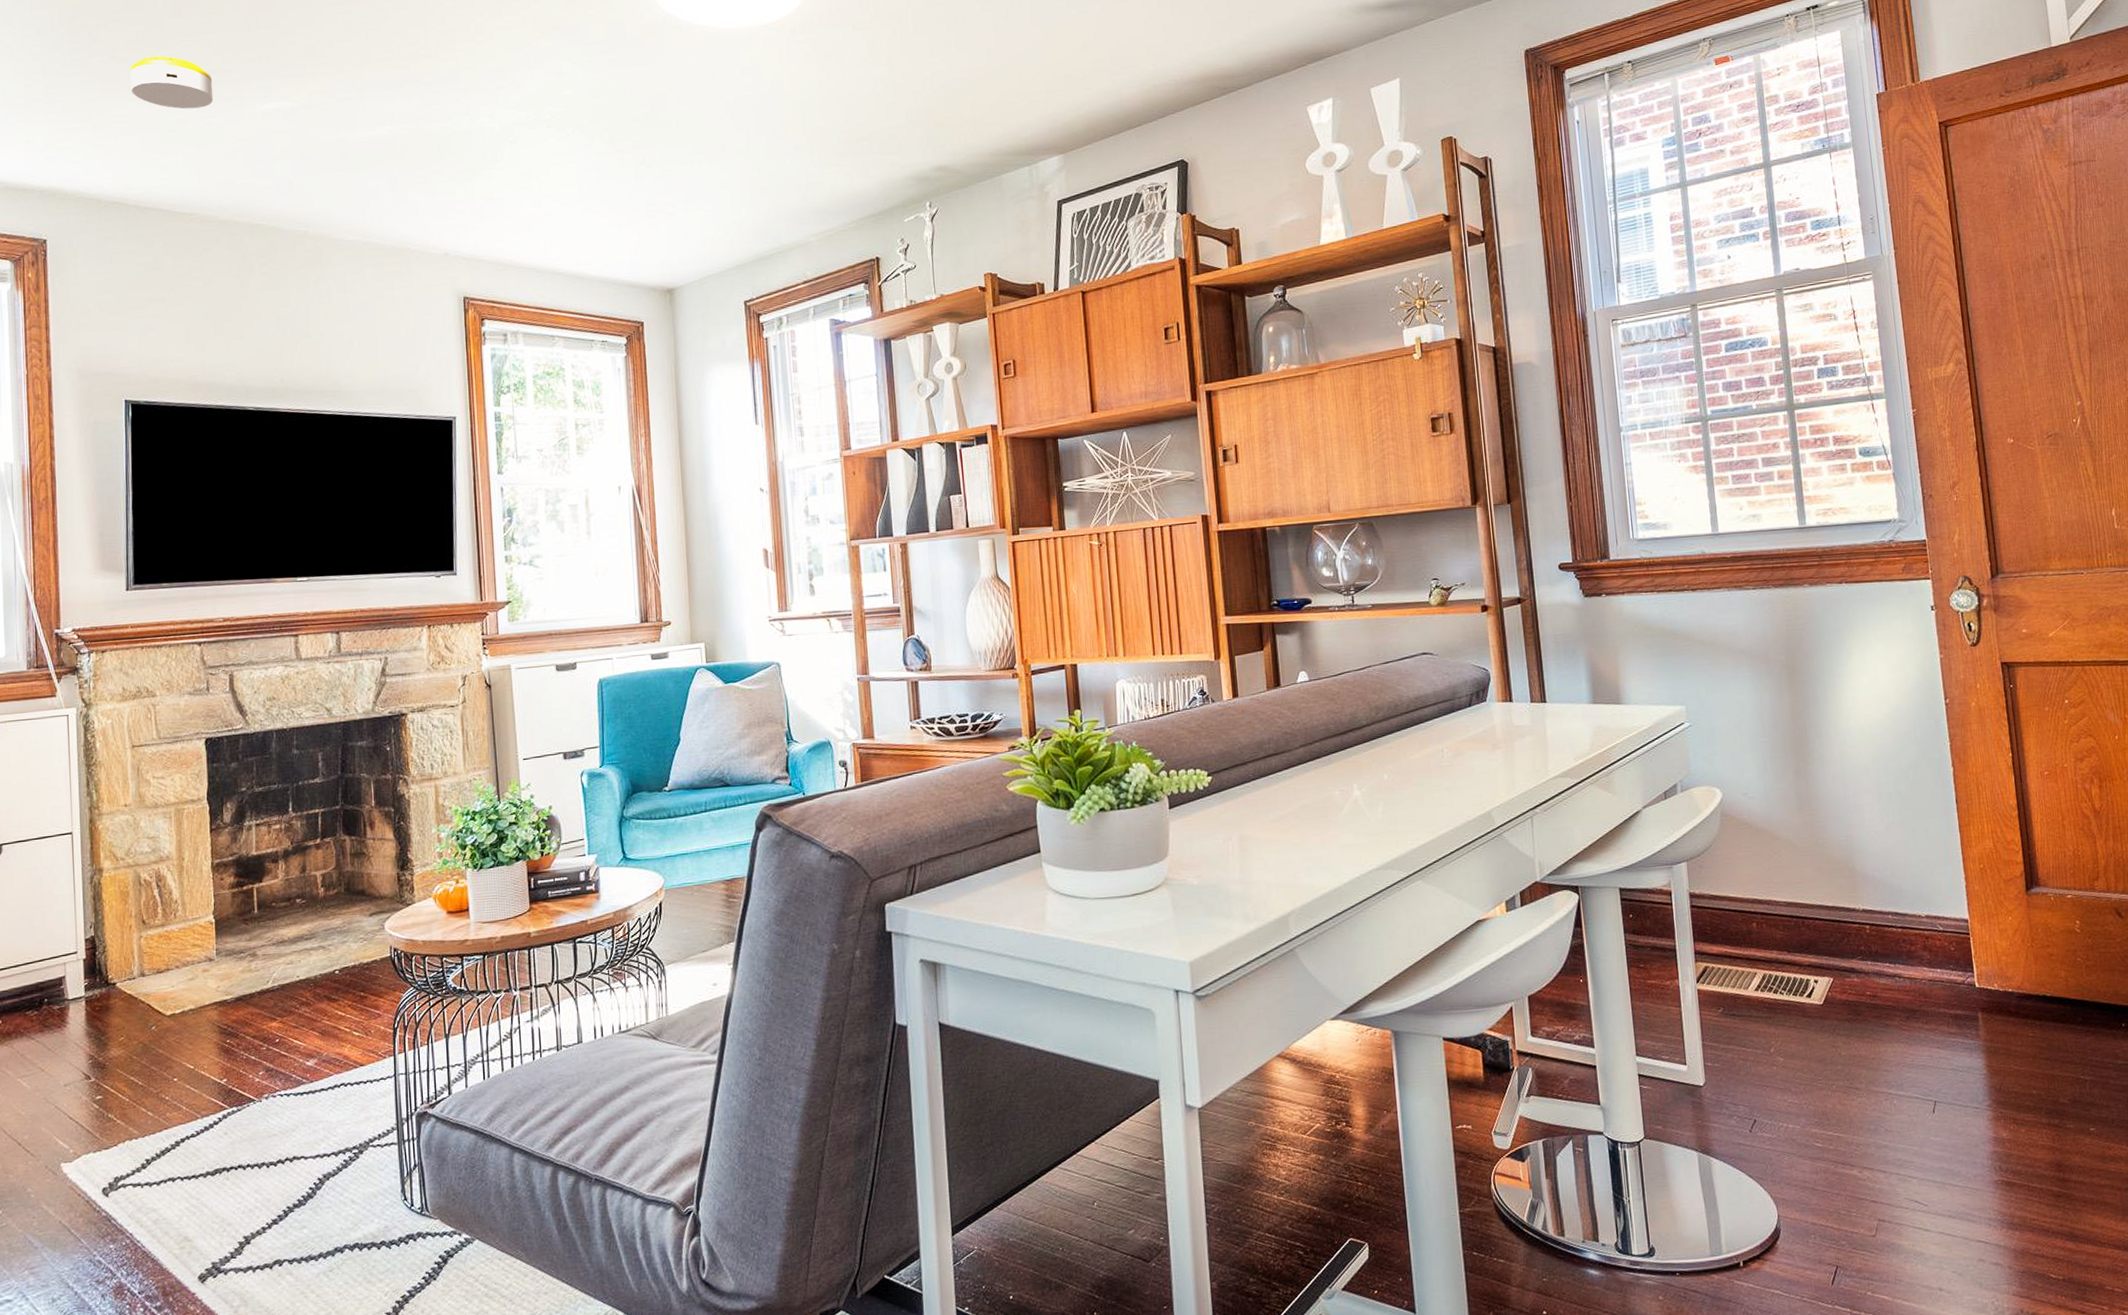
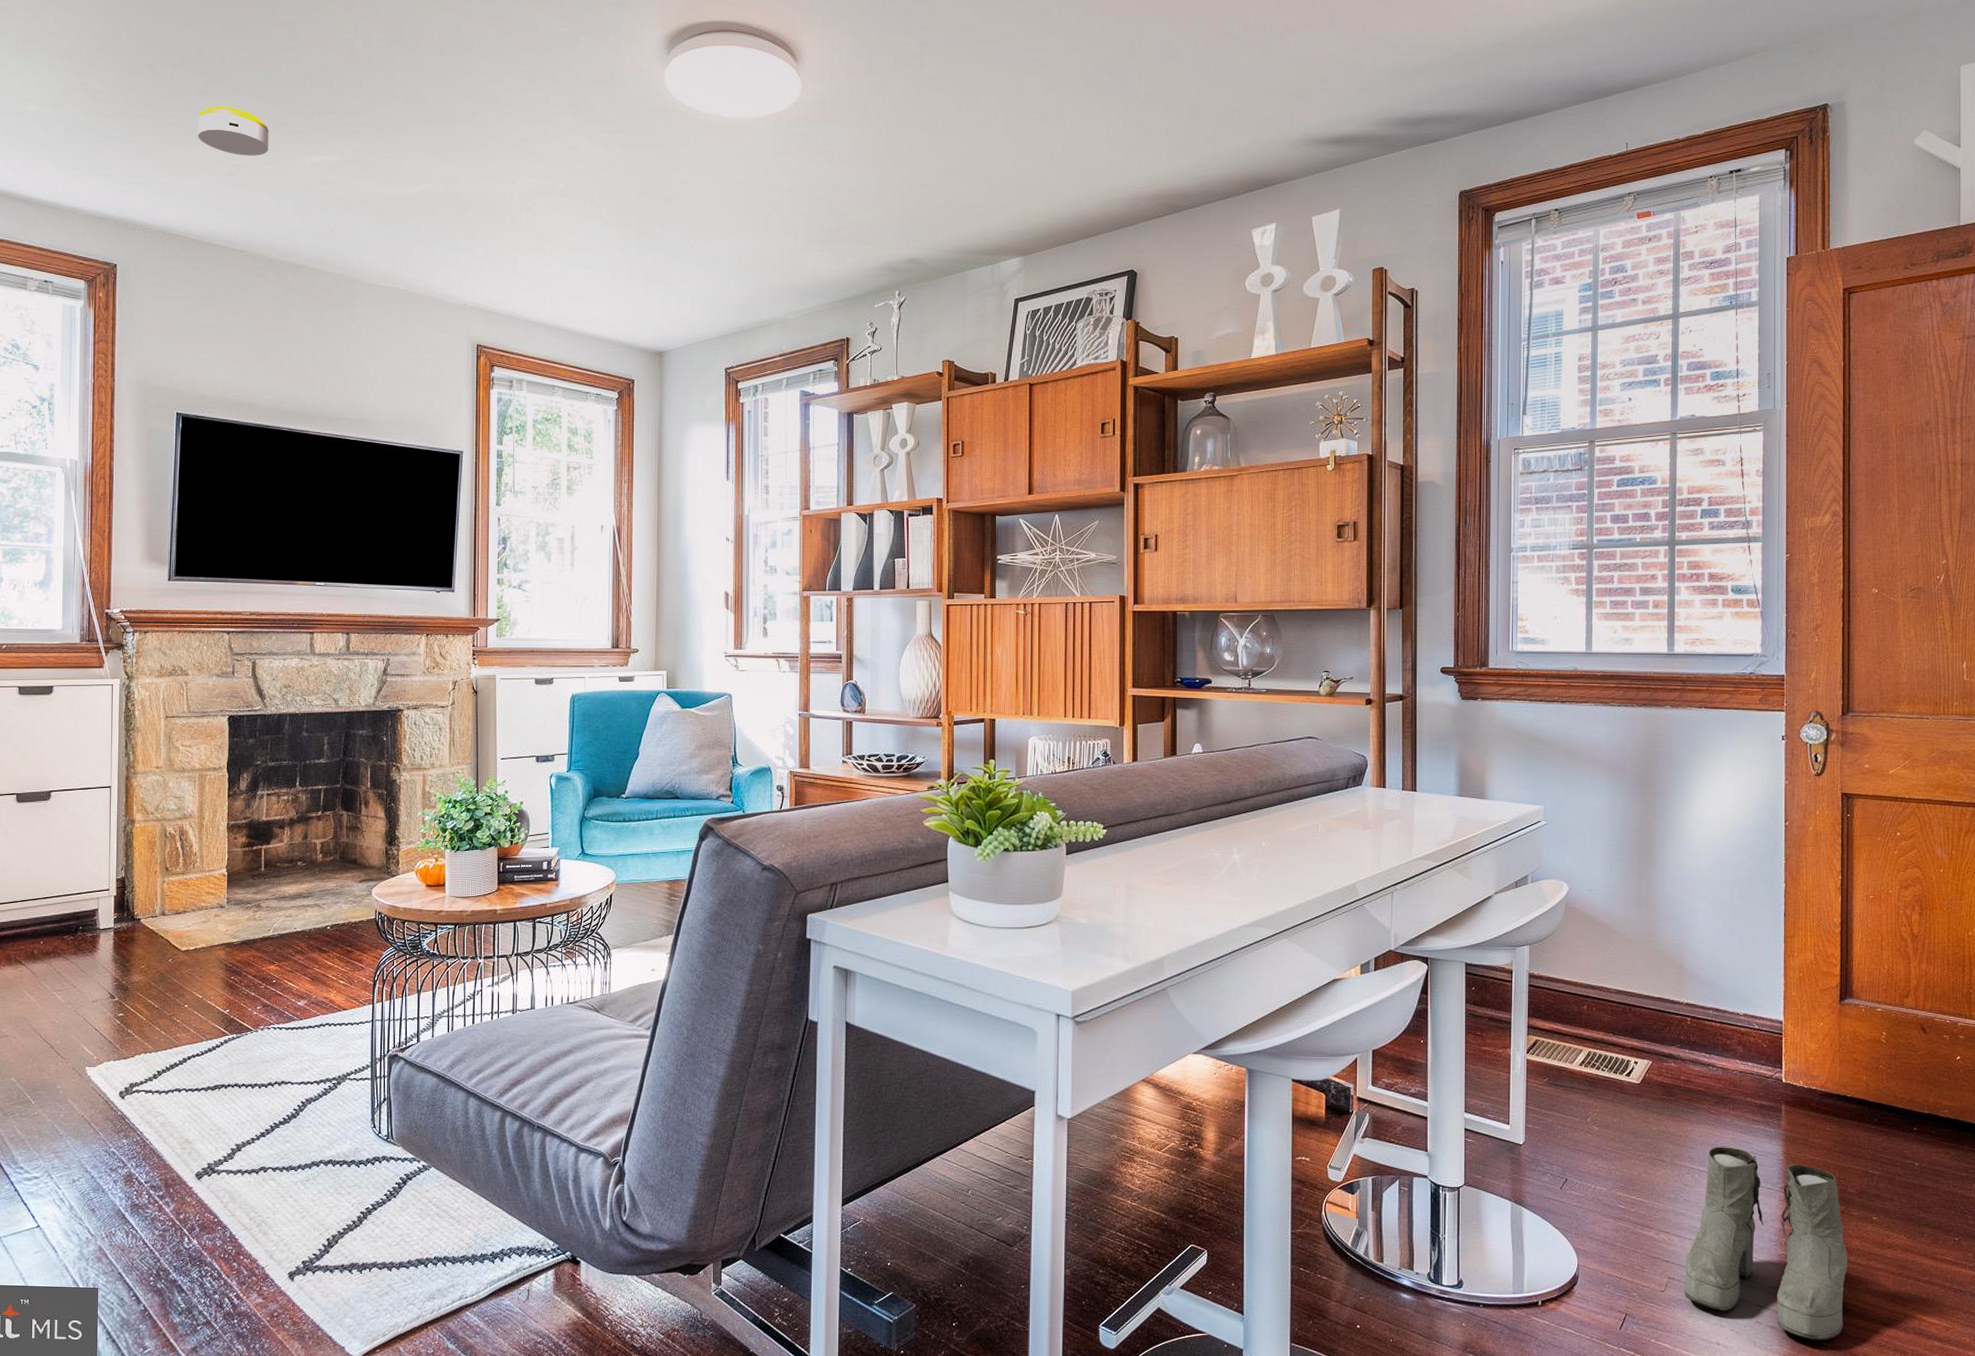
boots: none [1894,1065,2074,1274] -> present [1684,1147,1848,1341]

